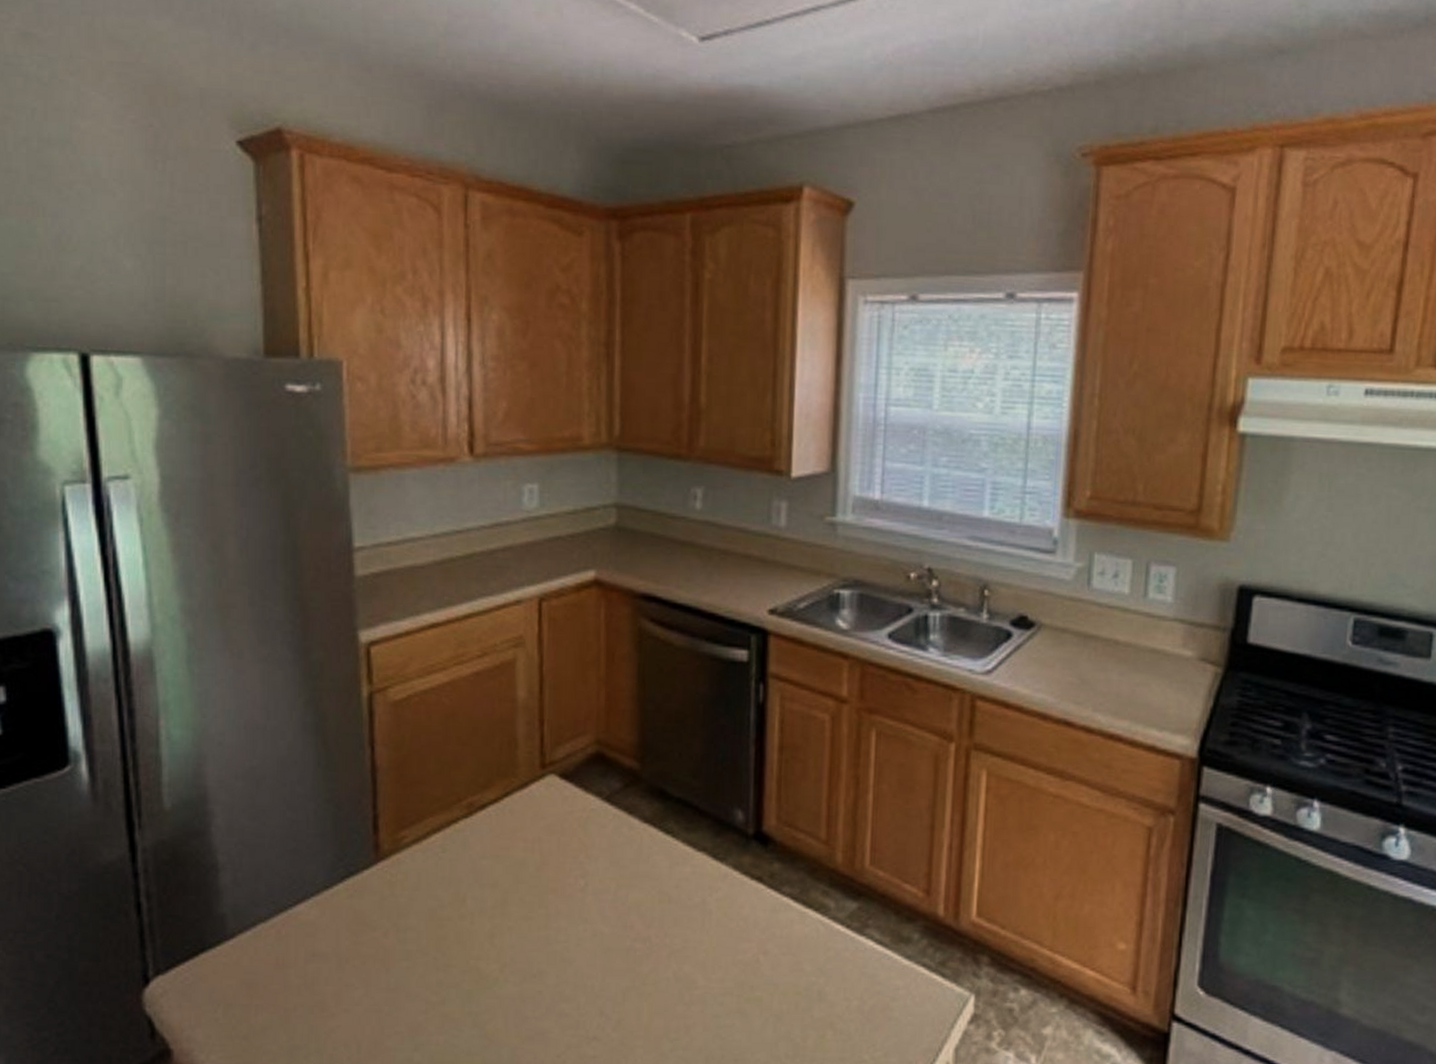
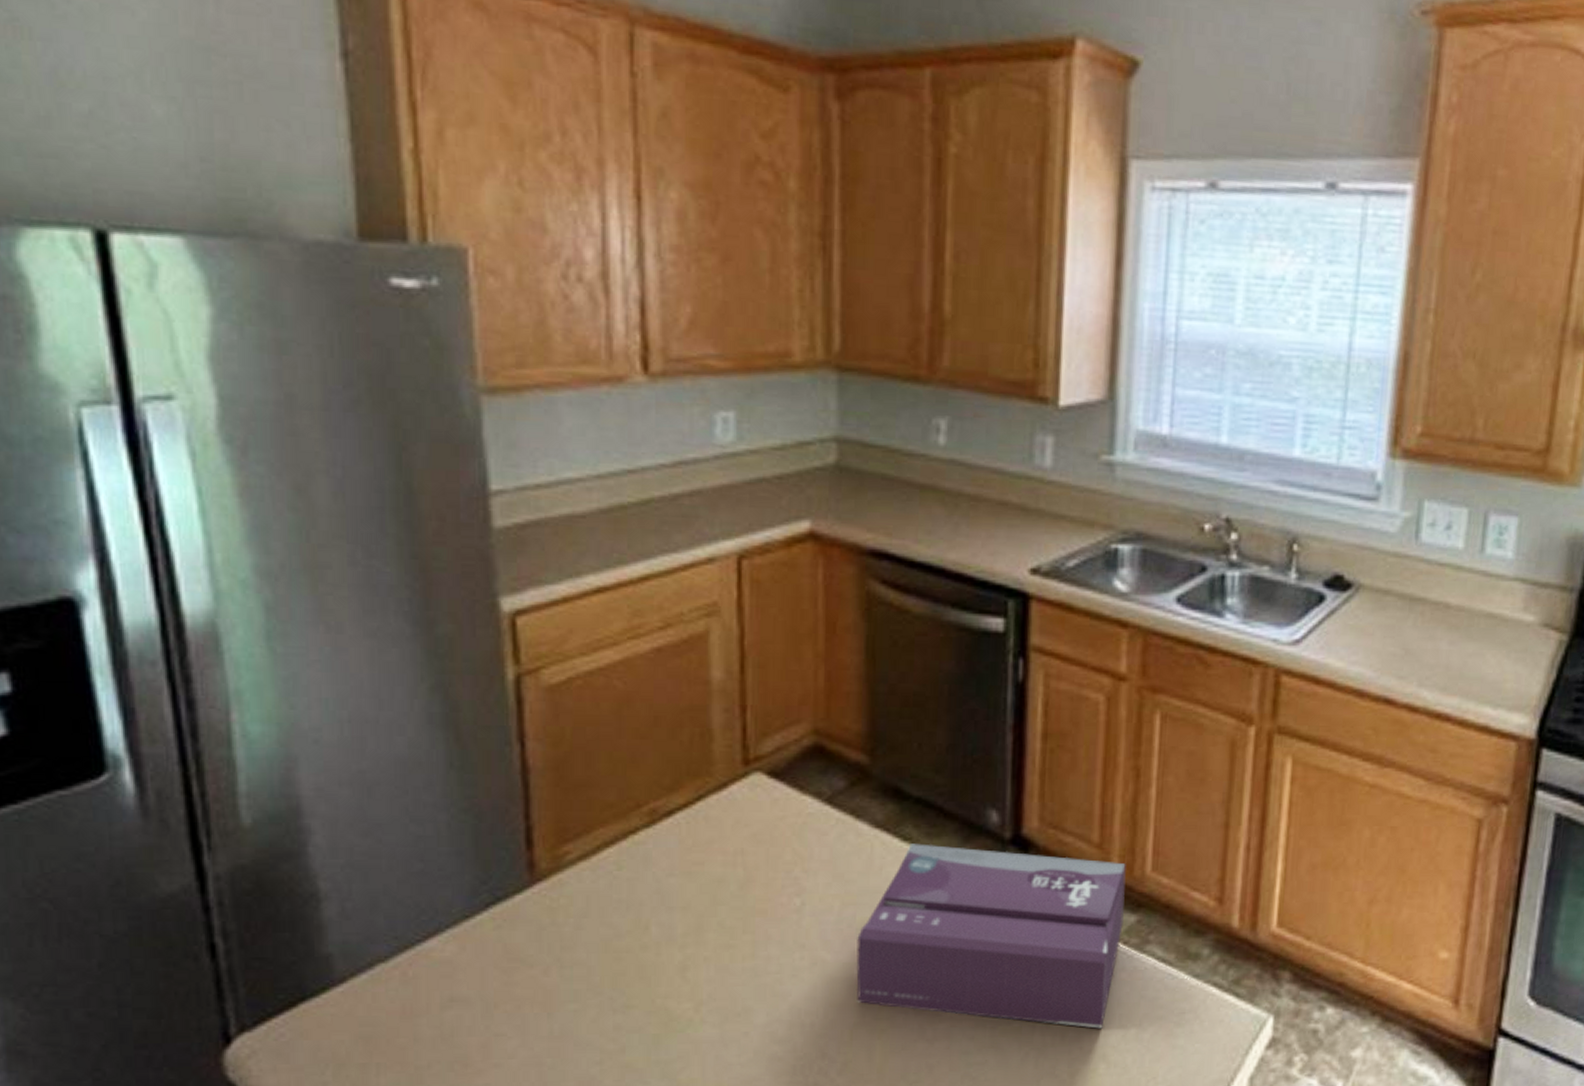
tissue box: none [628,836,849,1000] -> present [856,843,1126,1029]

